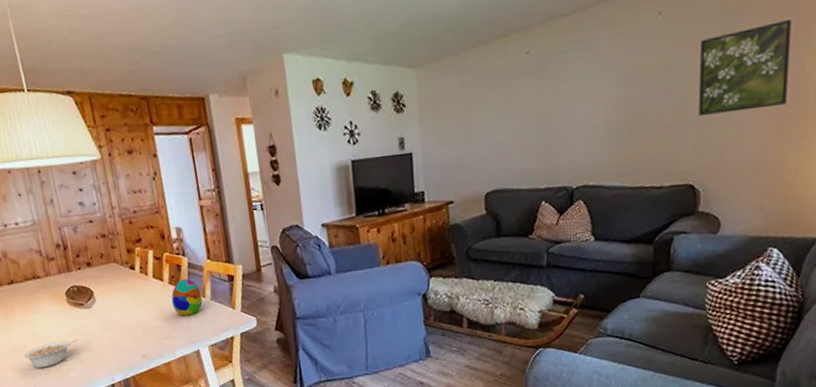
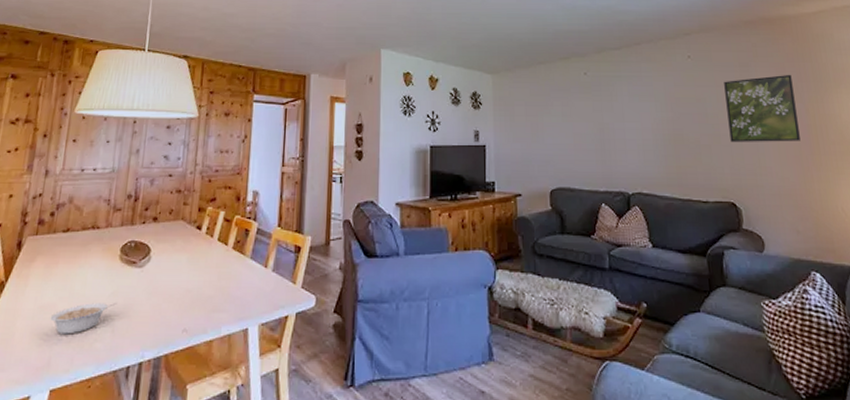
decorative egg: present [171,278,203,316] -> none [230,244,264,286]

